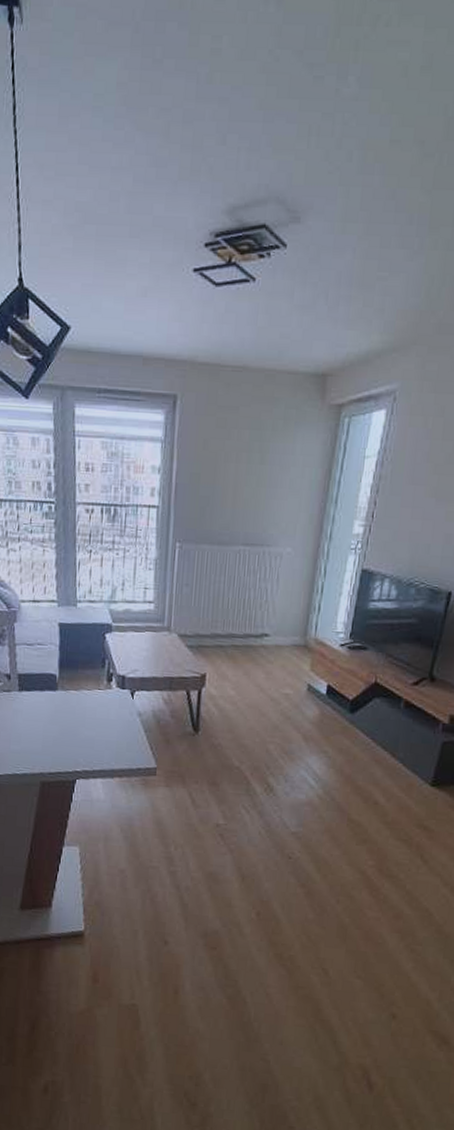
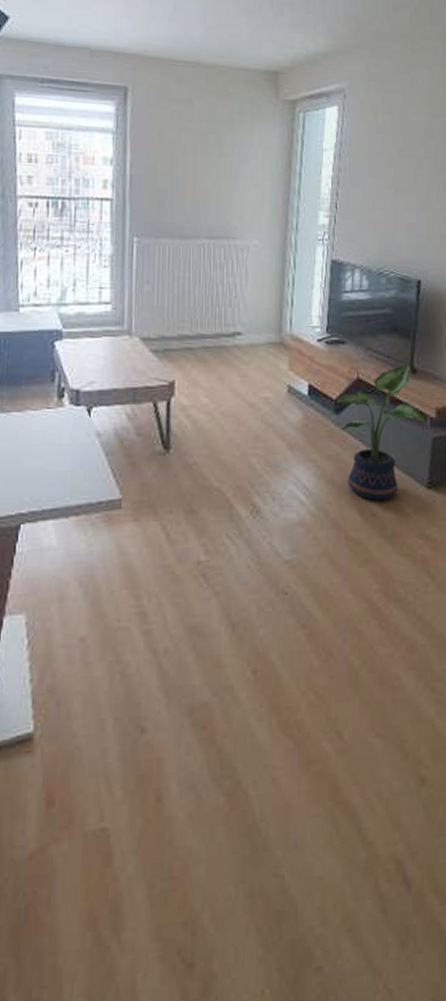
potted plant: none [353,672,439,792] -> present [337,364,427,501]

